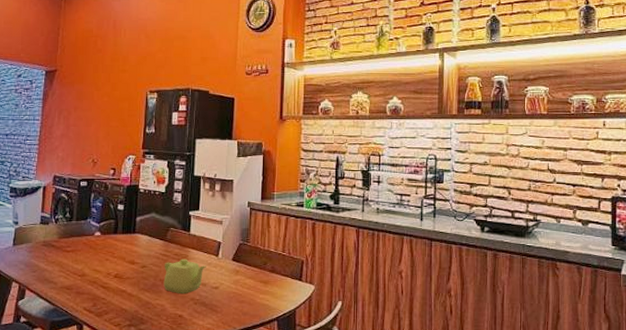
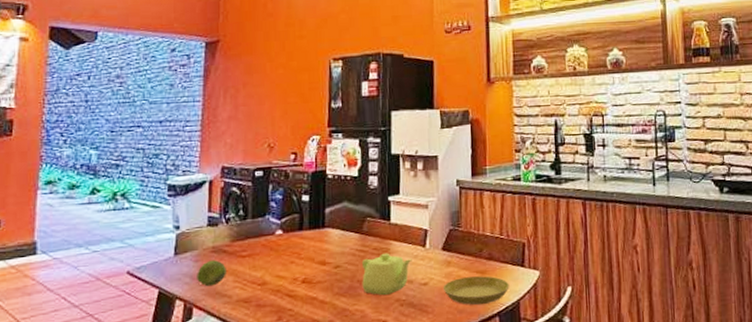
fruit: none [30,252,54,274] -> present [197,260,226,287]
saucer: none [231,285,288,309] -> present [442,276,509,305]

